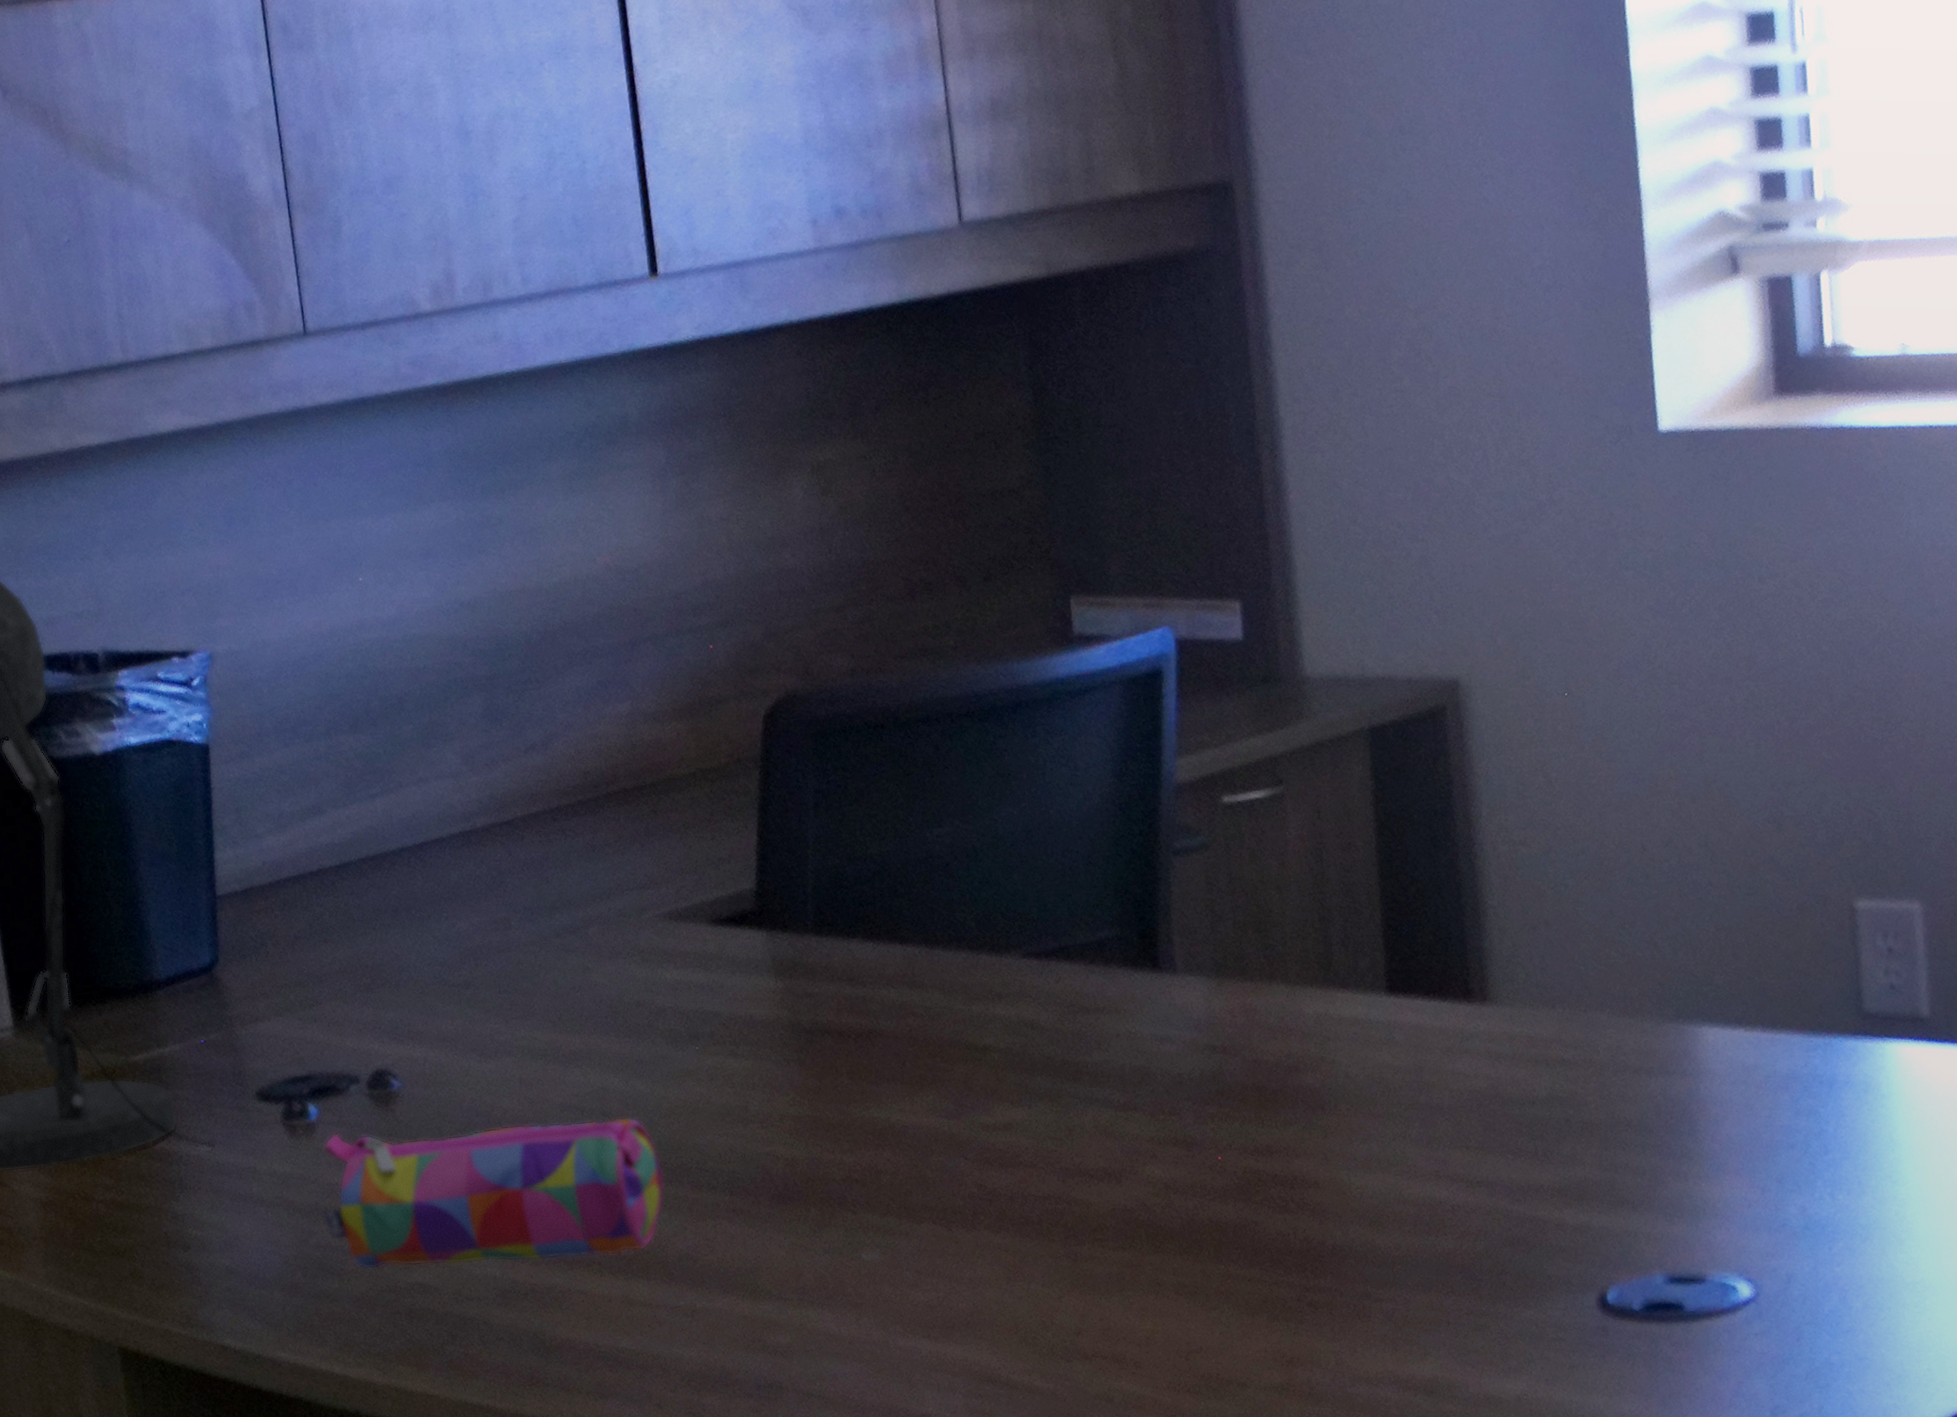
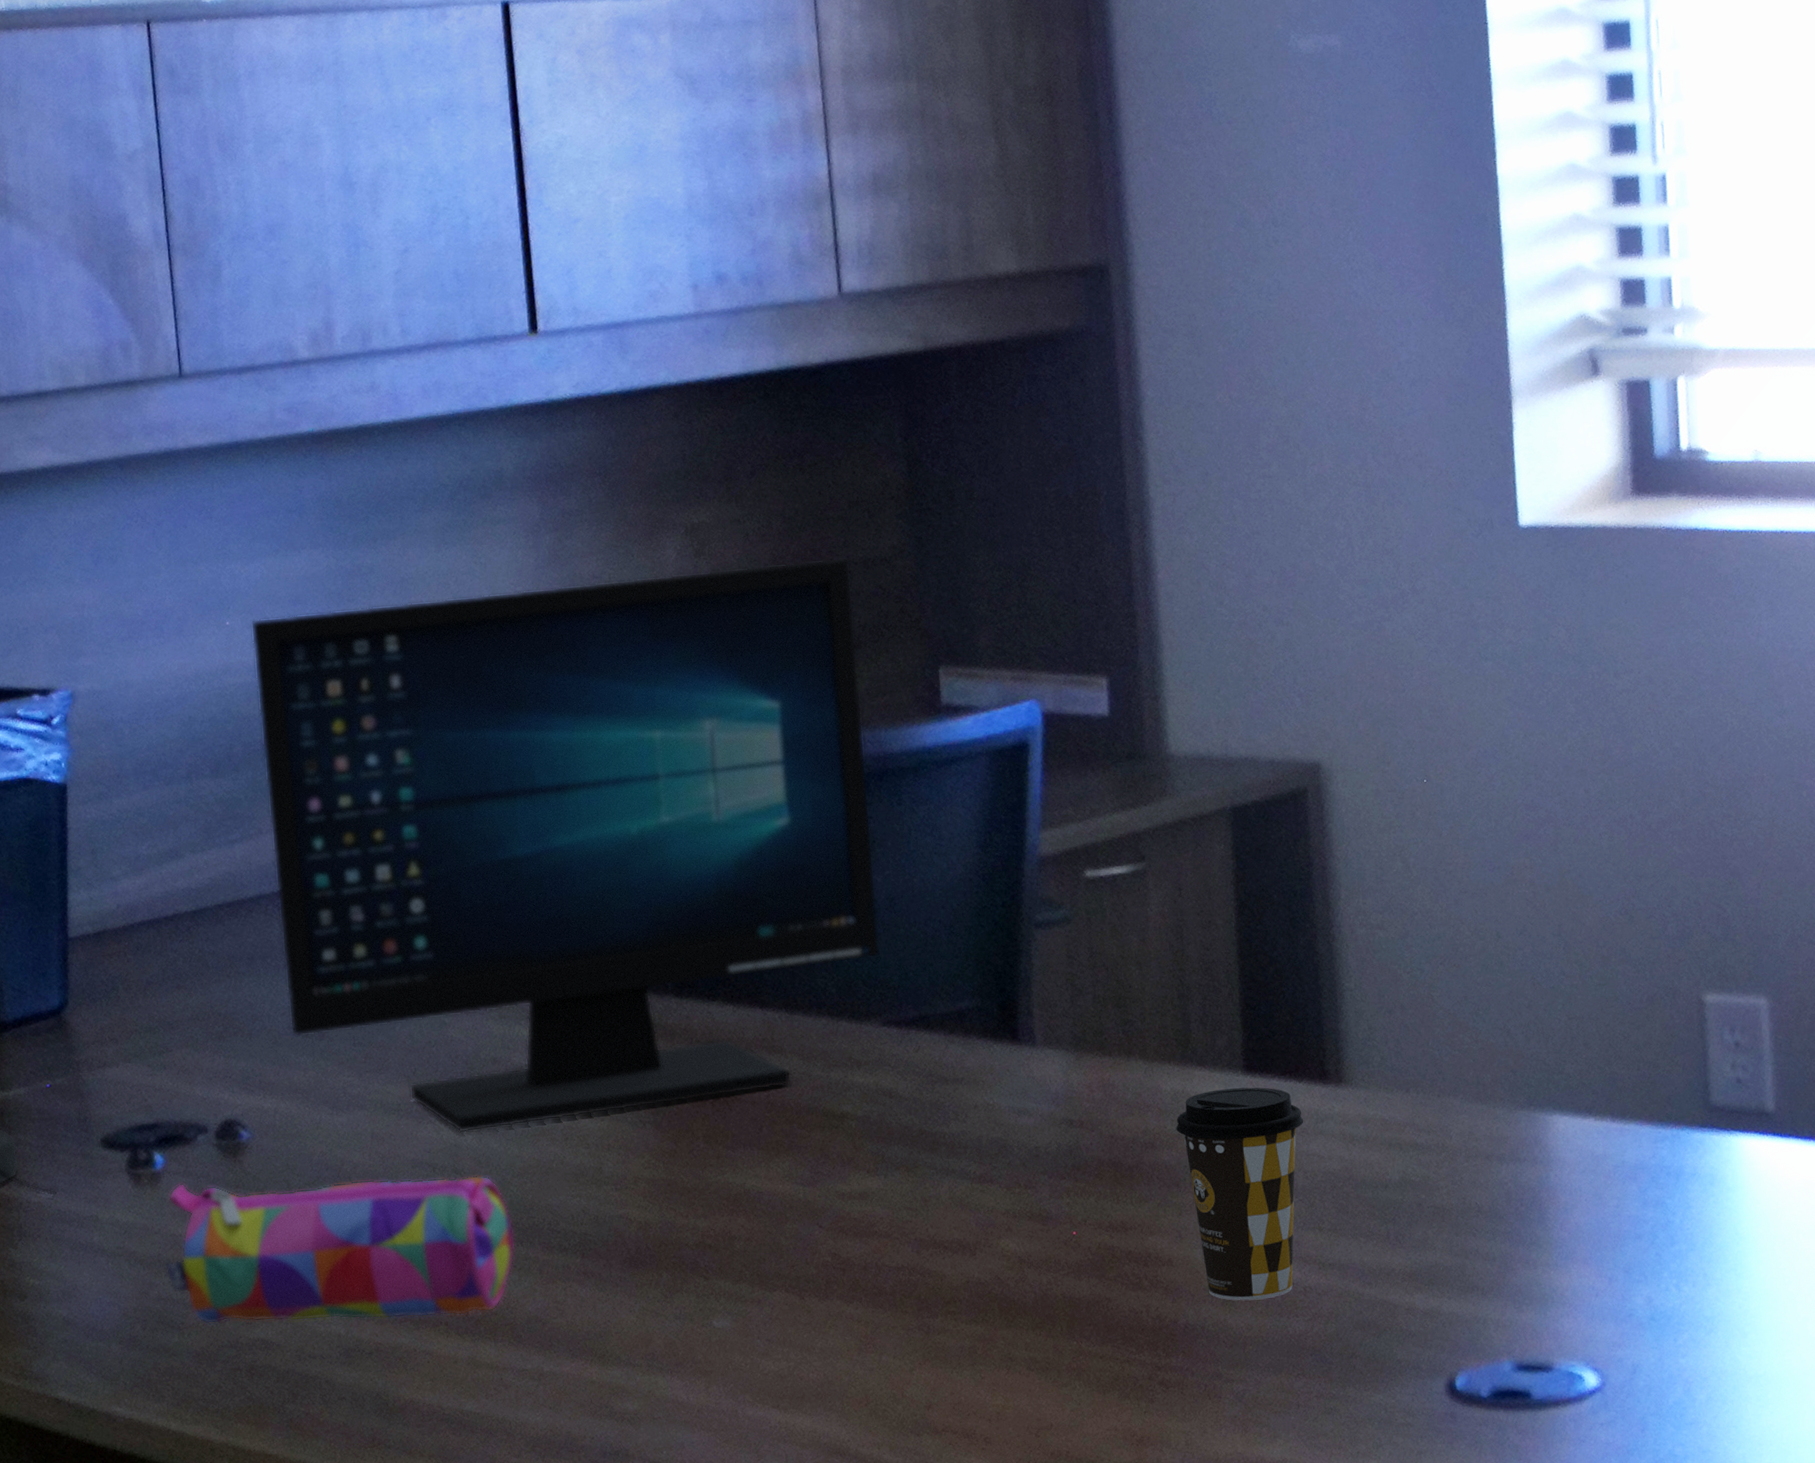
computer monitor: none [383,489,1019,1077] -> present [250,557,881,1134]
coffee cup: none [1319,1007,1449,1221] -> present [1176,1087,1304,1301]

